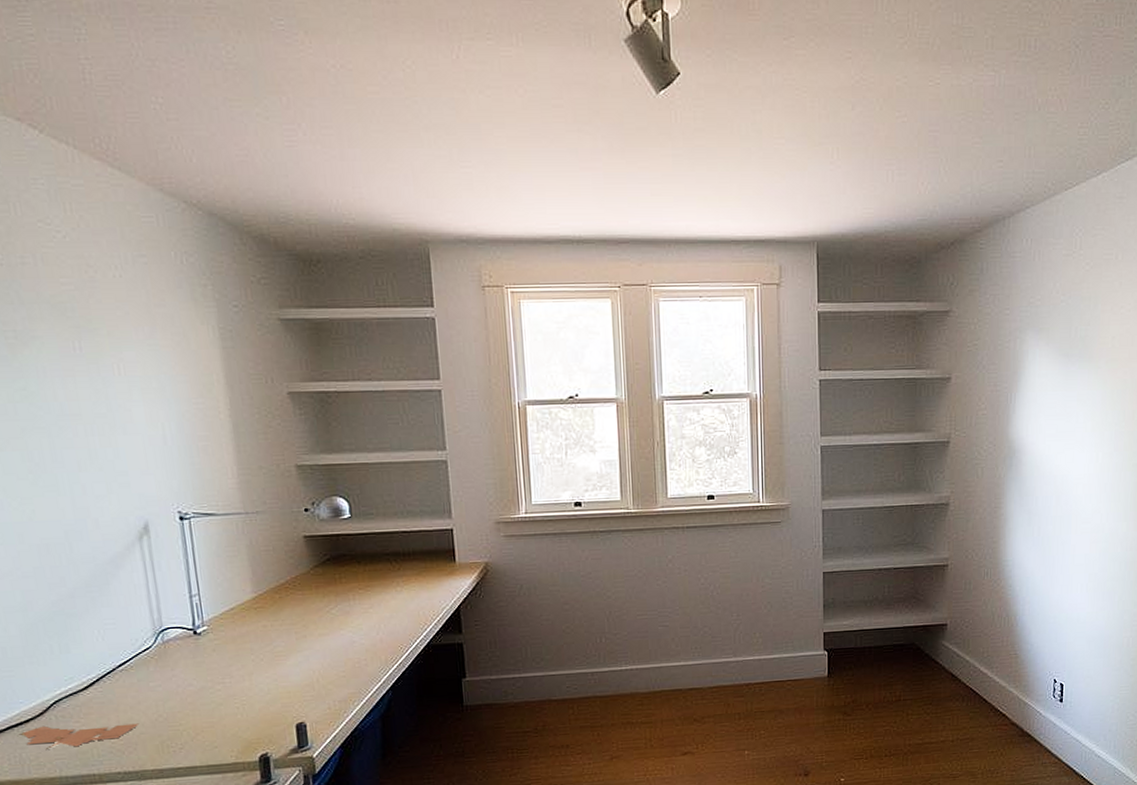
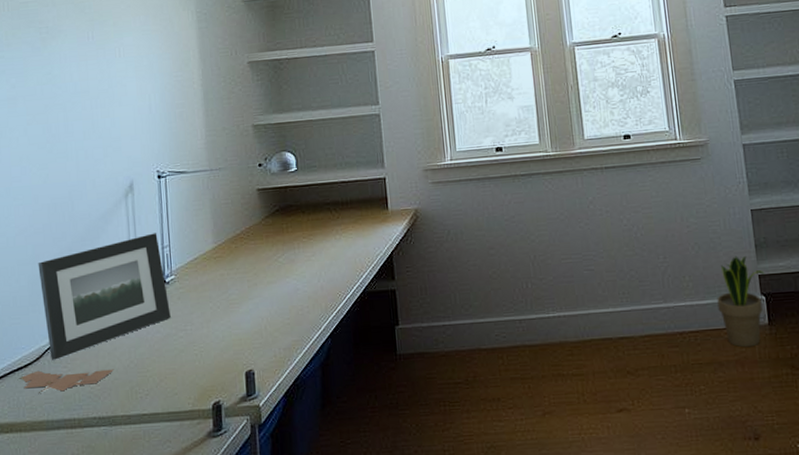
picture frame: none [31,580,205,715] -> present [38,233,171,360]
potted plant: none [783,615,830,697] -> present [717,256,765,348]

